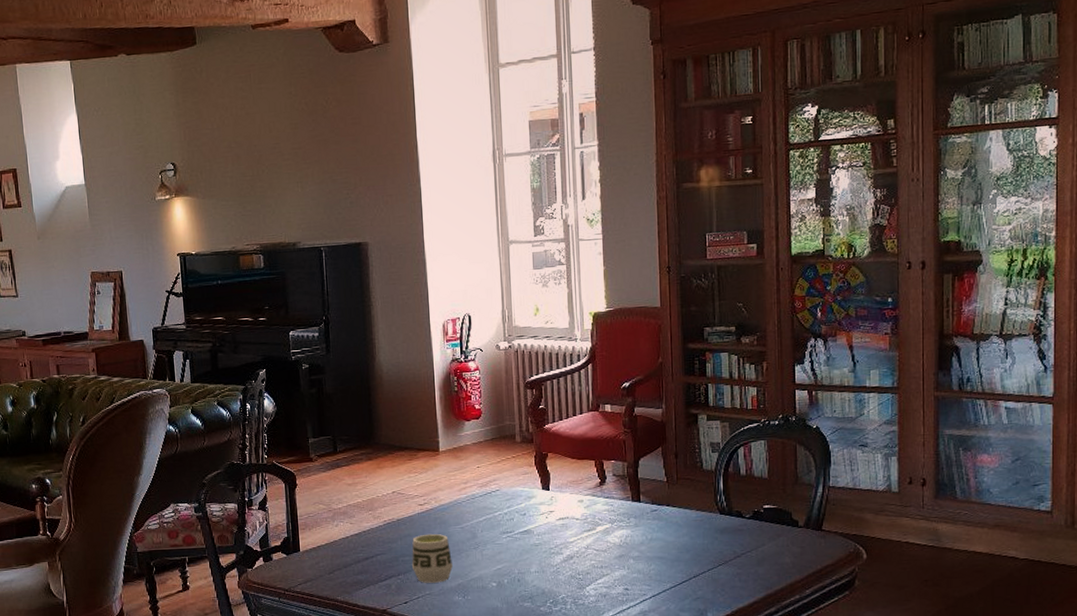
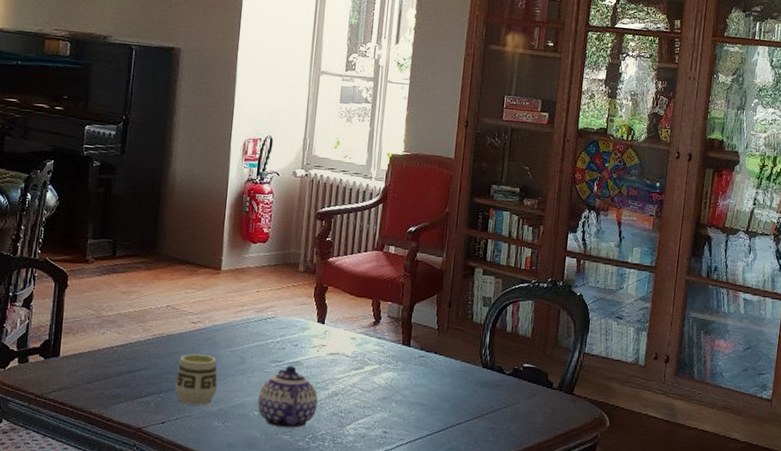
teapot: none [494,535,554,596] -> present [257,366,318,429]

